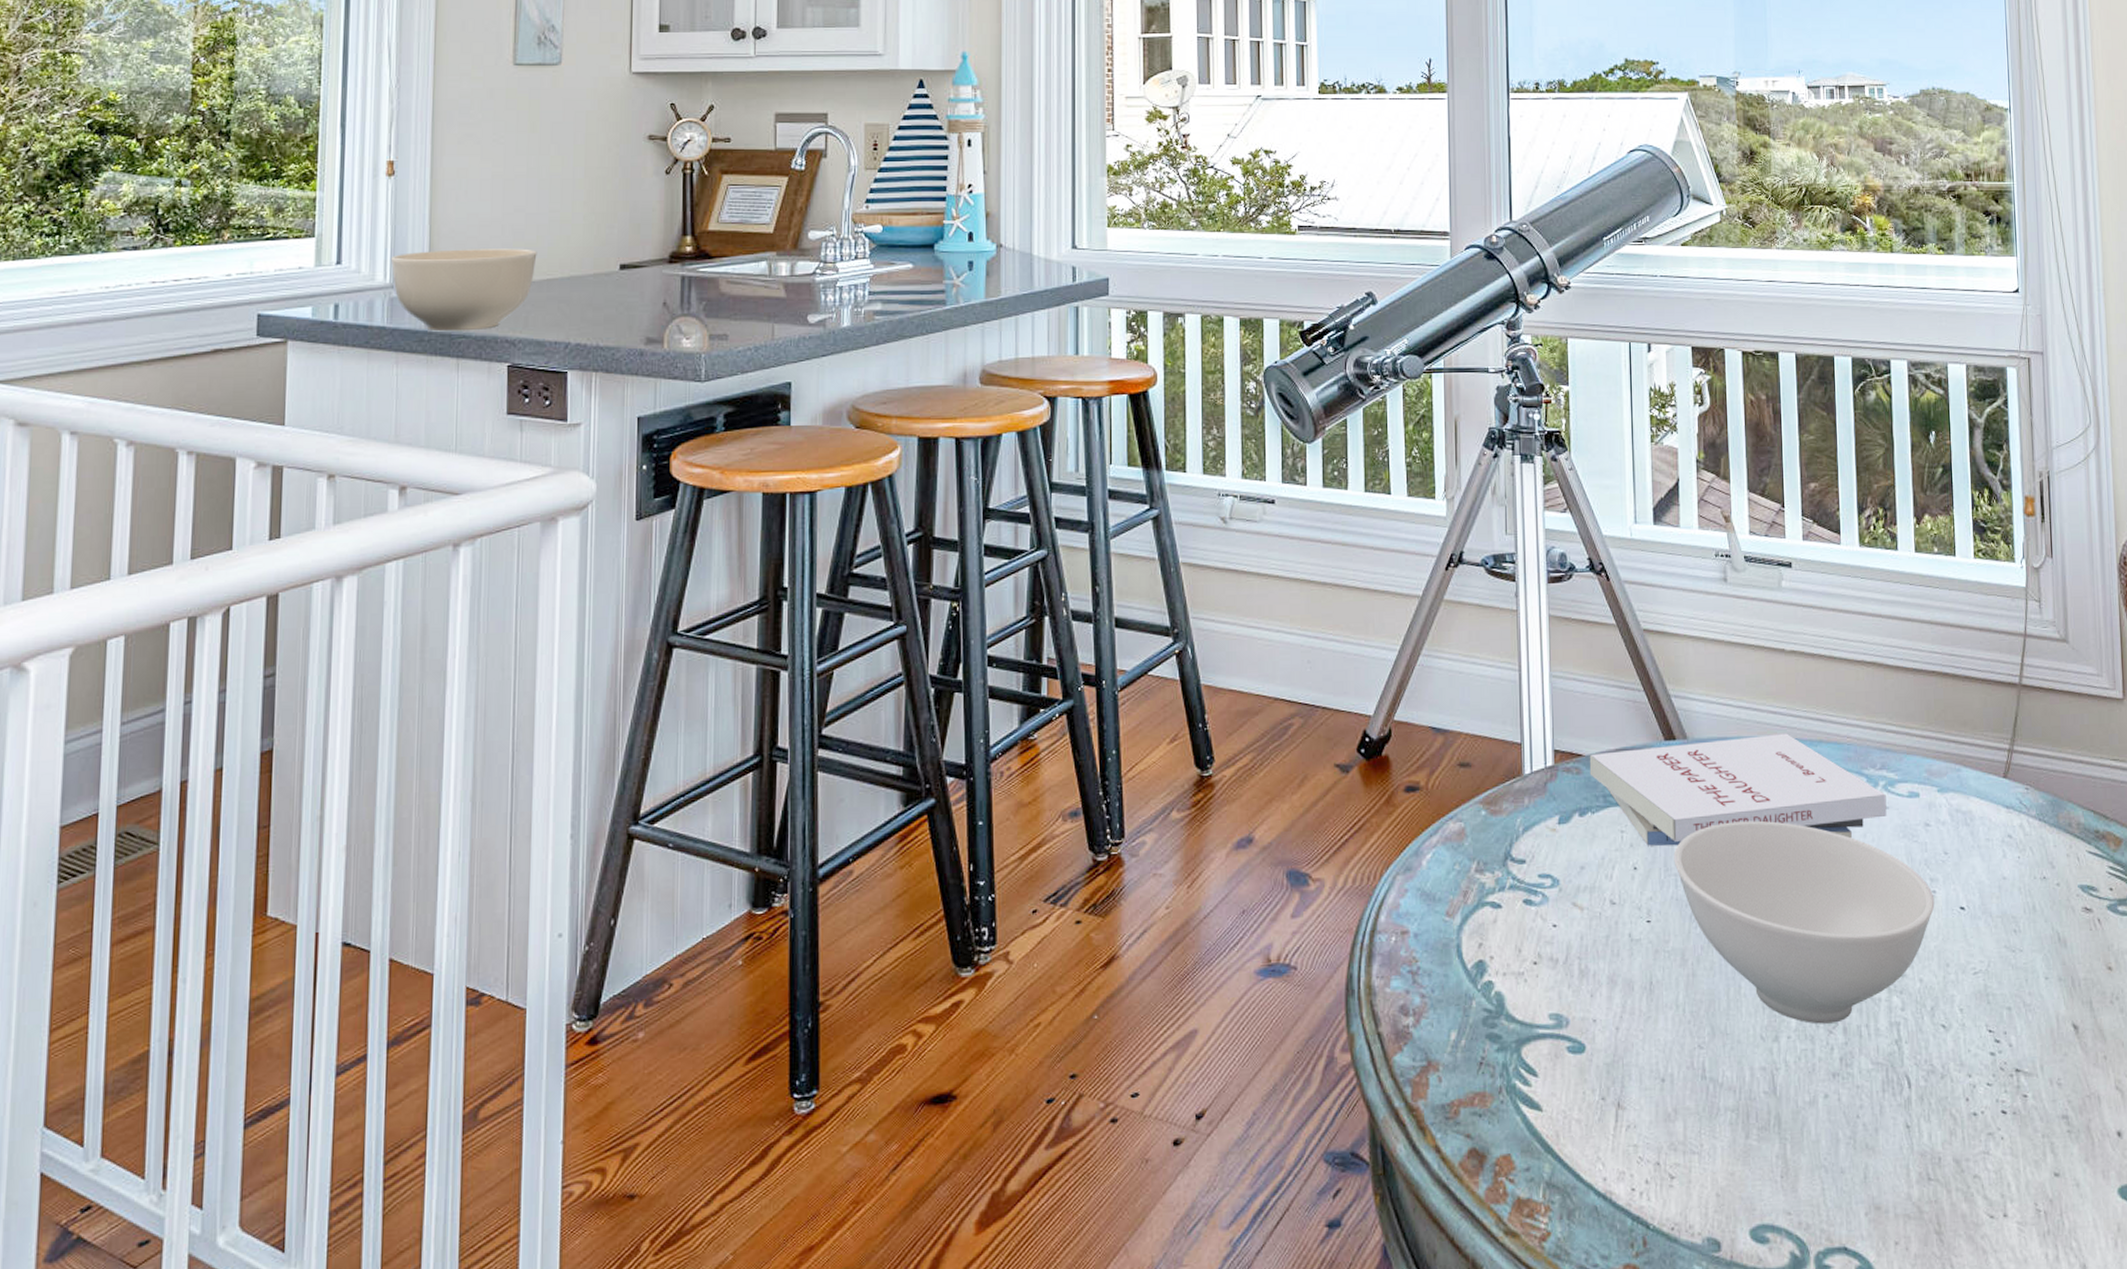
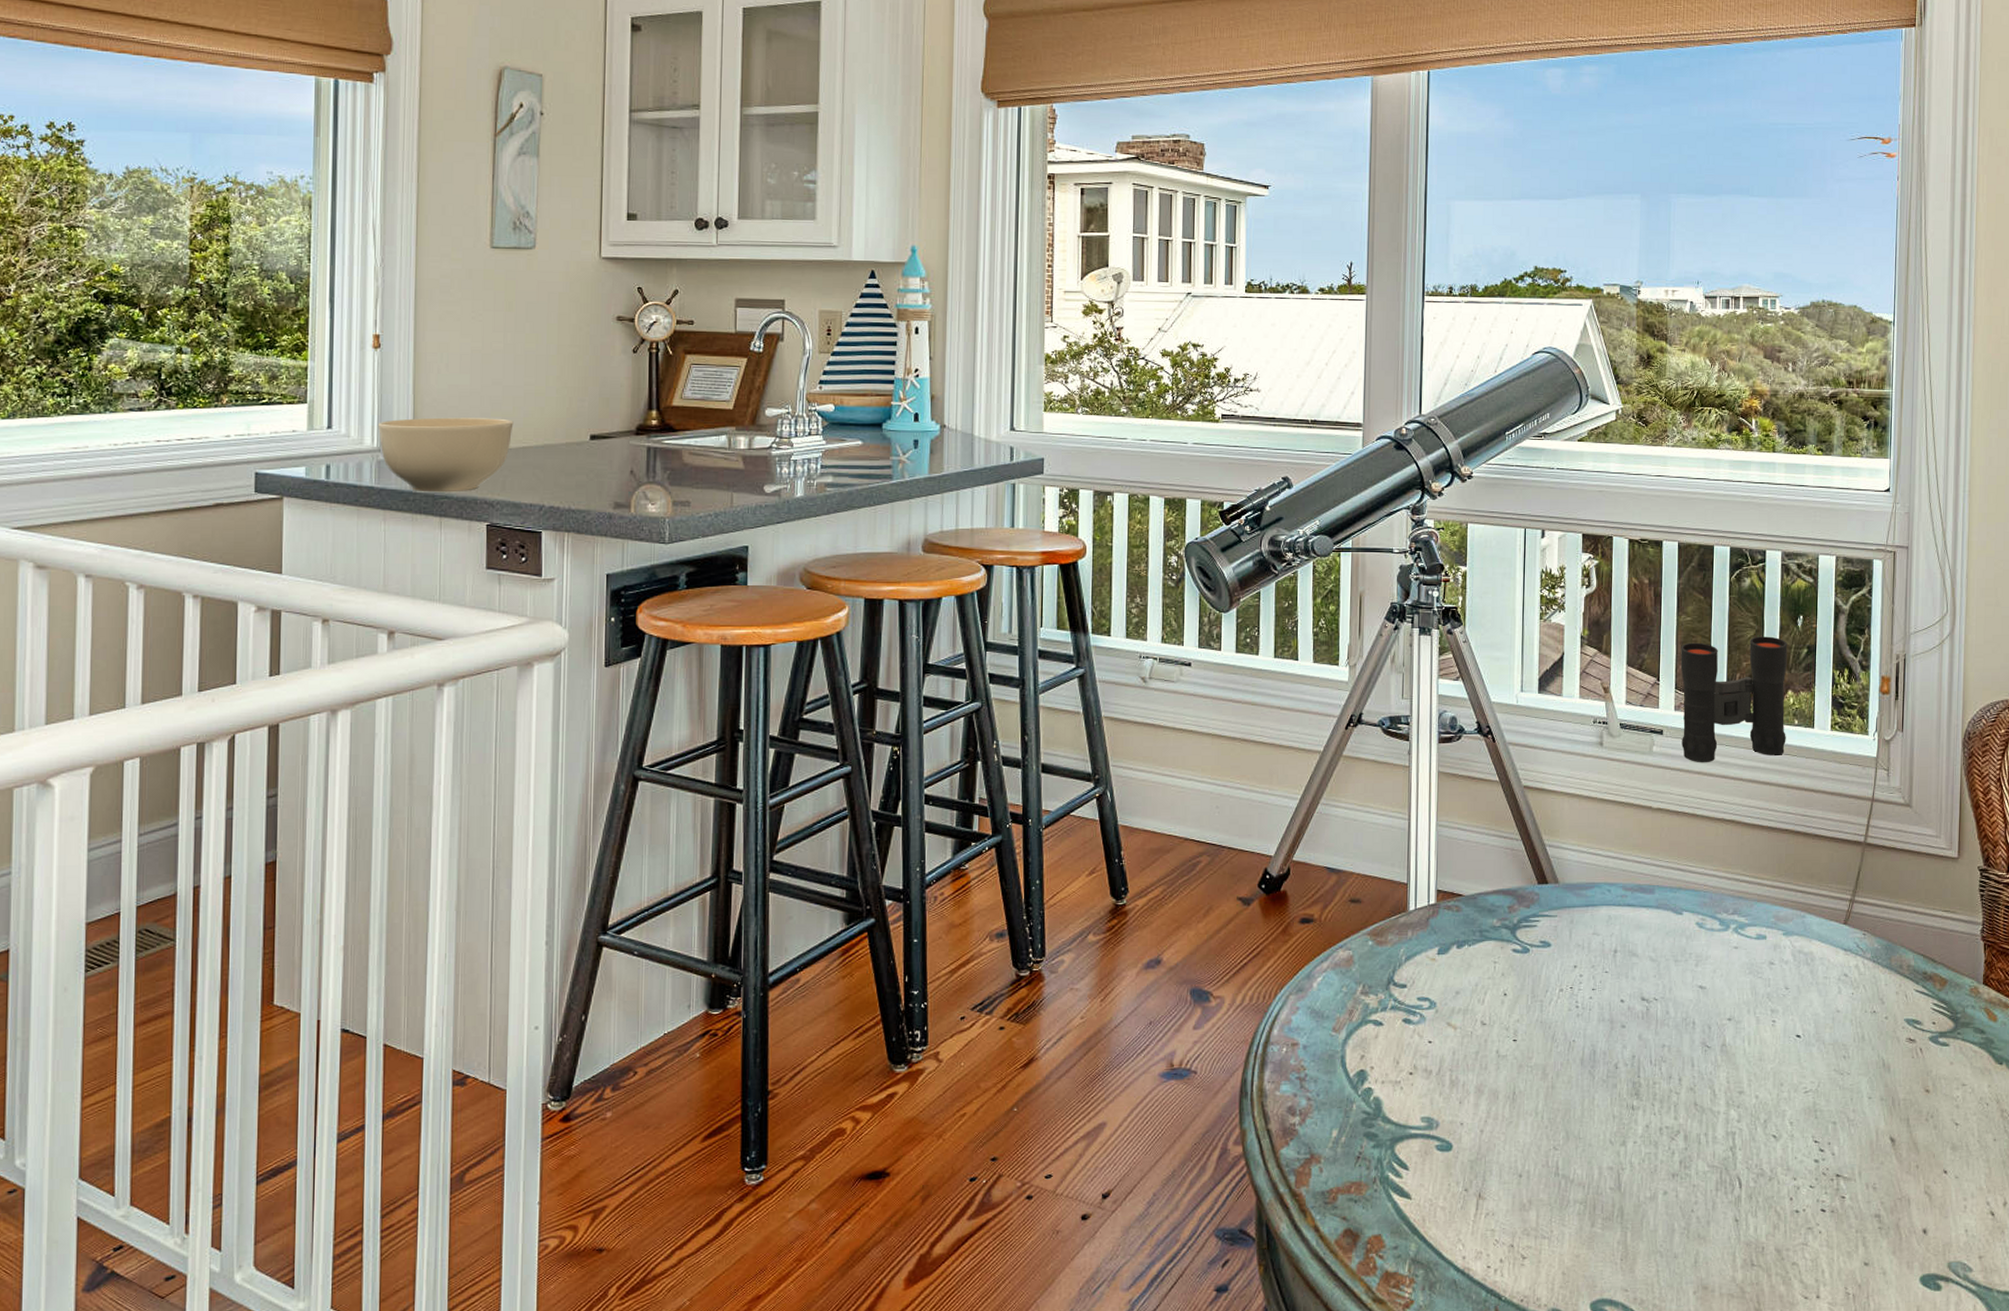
books: present [1589,733,1887,846] -> none [1468,880,1736,976]
bowl: present [1673,820,1935,1024] -> none [1540,956,1774,1132]
binoculars: none [1805,455,1926,599] -> present [1680,636,1788,763]

